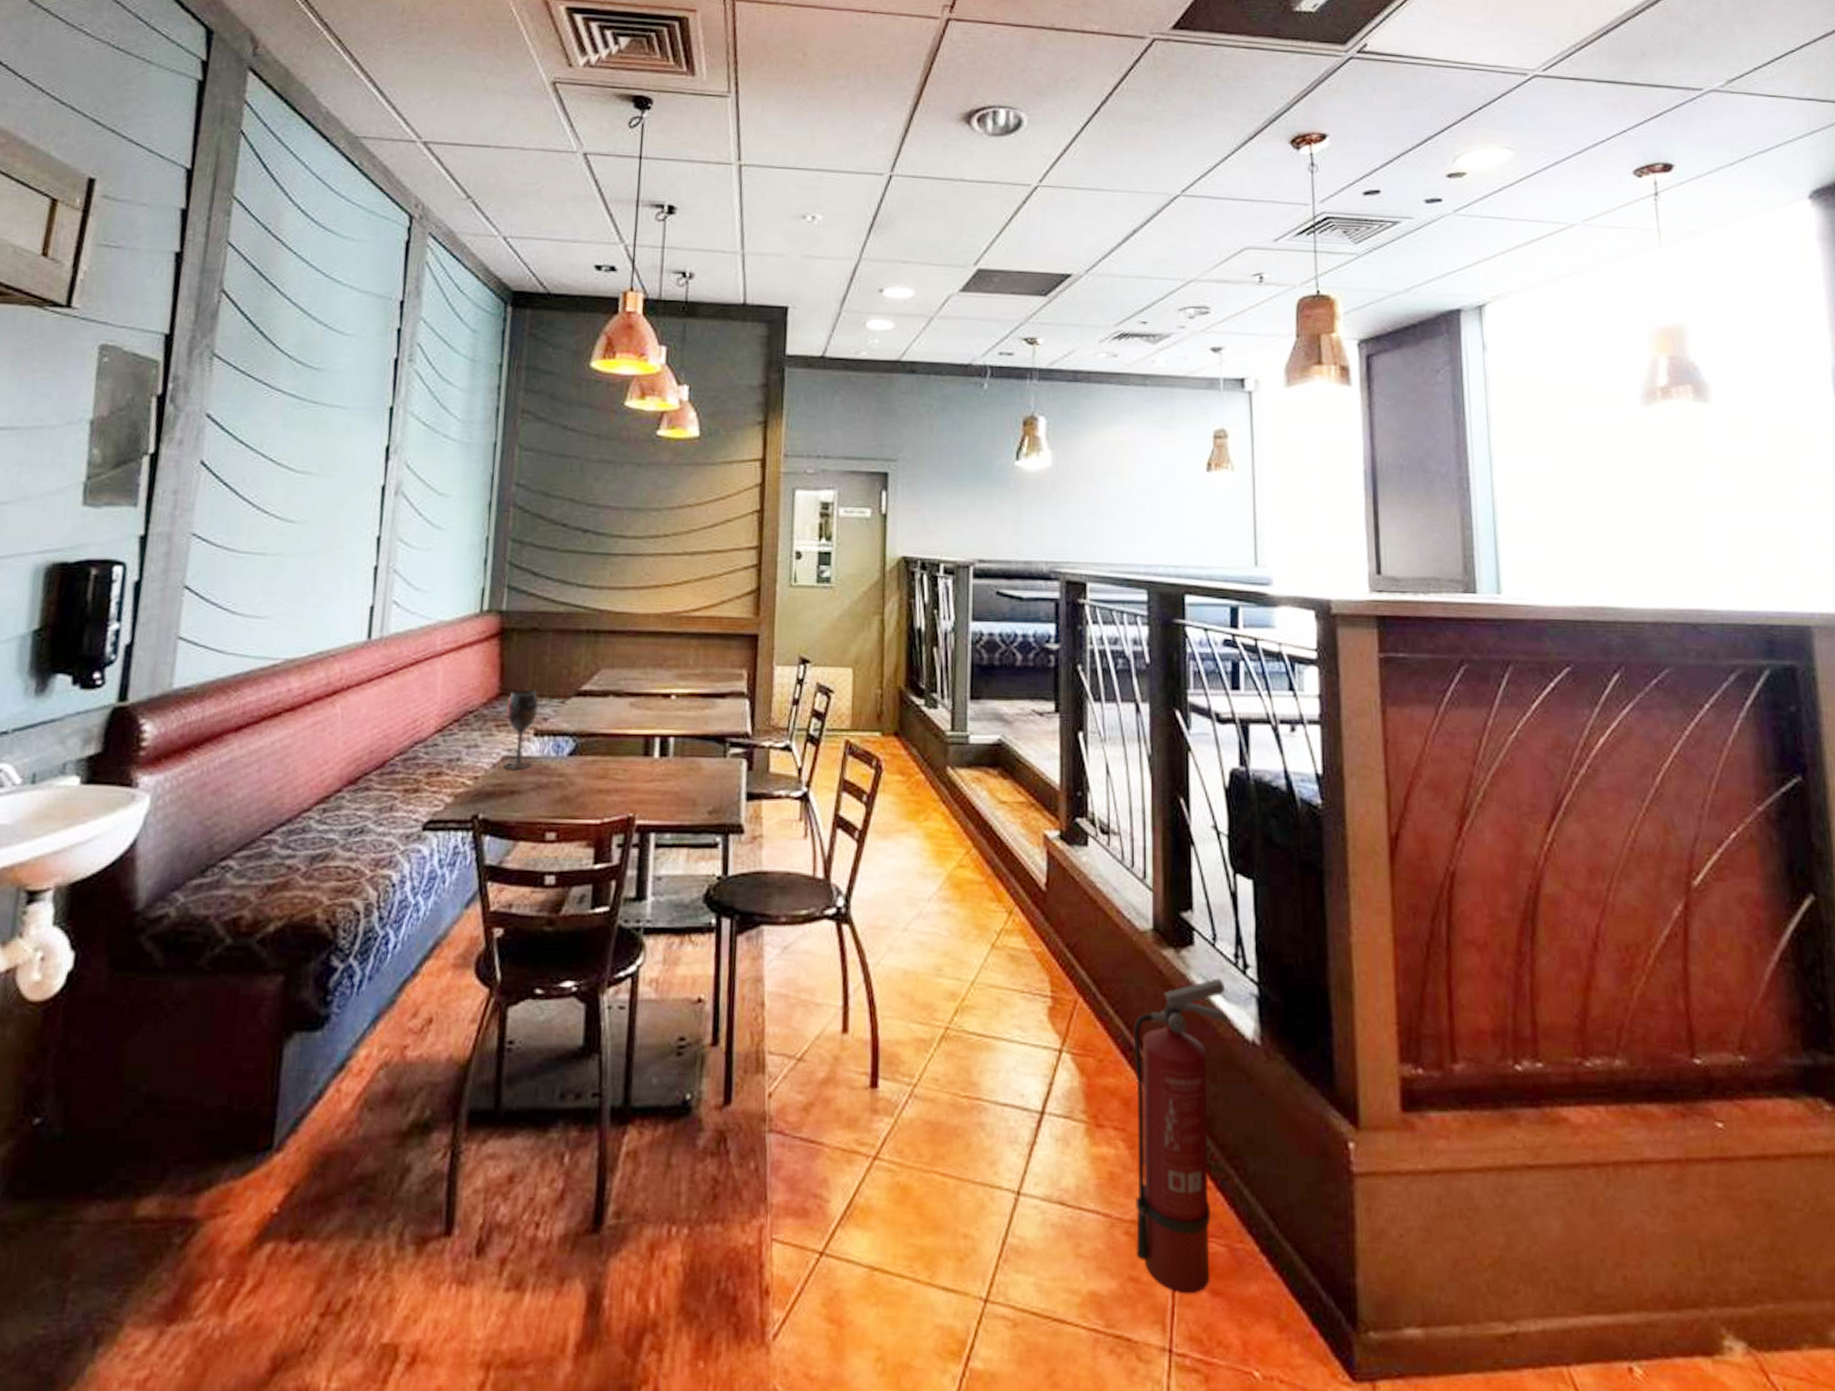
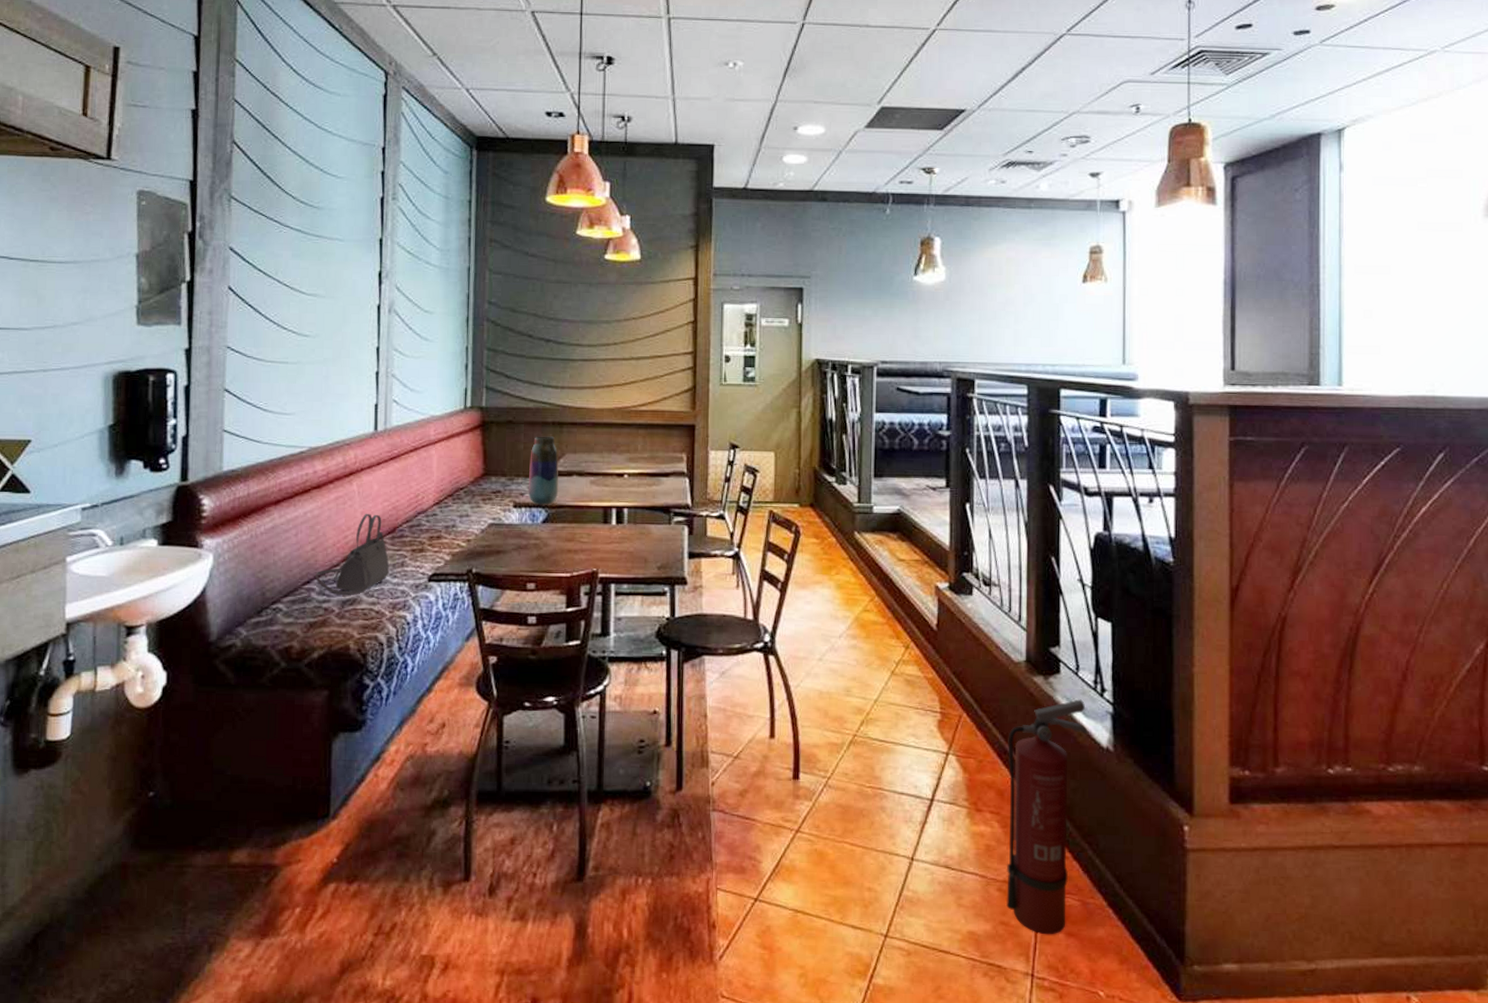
handbag: none [278,742,375,848] -> present [314,513,390,595]
wine glass: present [503,691,539,771] -> none [490,471,516,535]
vase: none [552,647,592,733] -> present [528,436,559,505]

